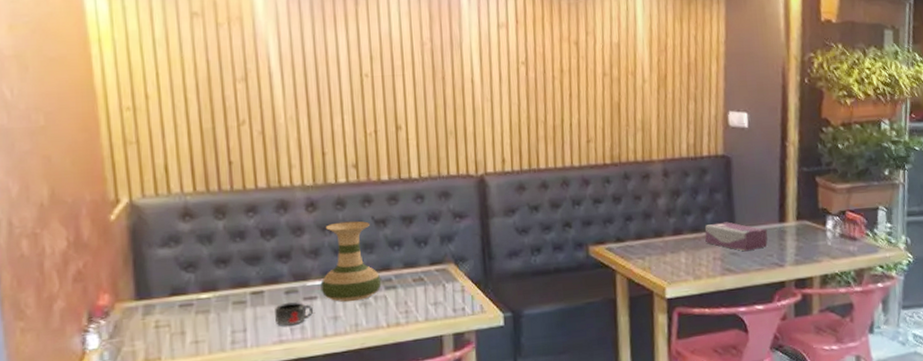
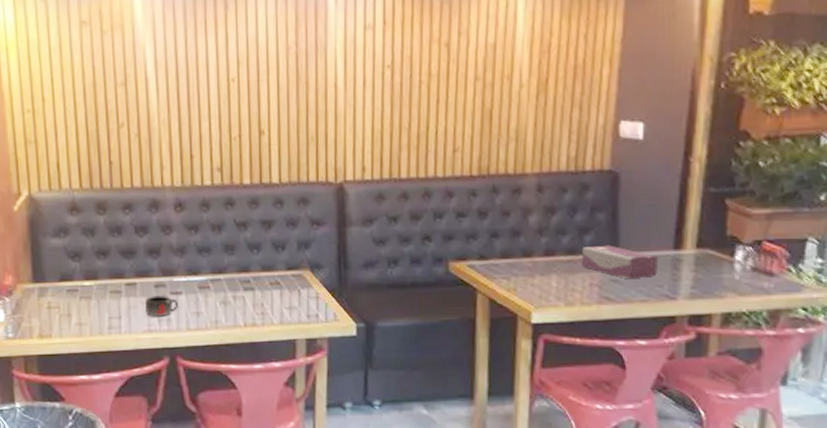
vase: present [320,221,382,302] -> none [185,222,241,300]

